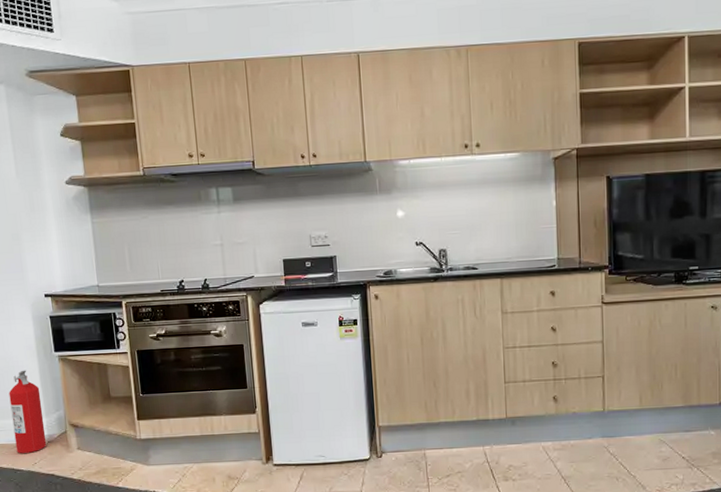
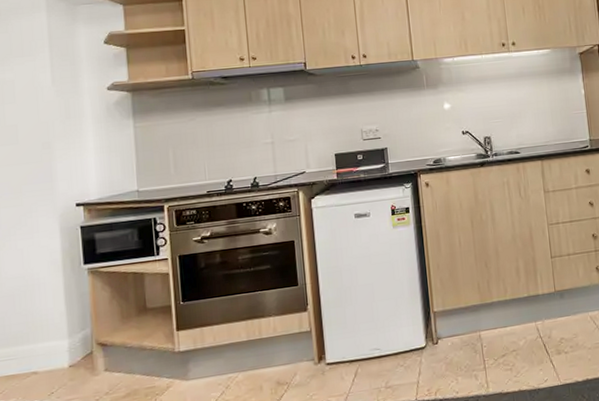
fire extinguisher: present [8,370,47,453] -> none [25,287,68,384]

